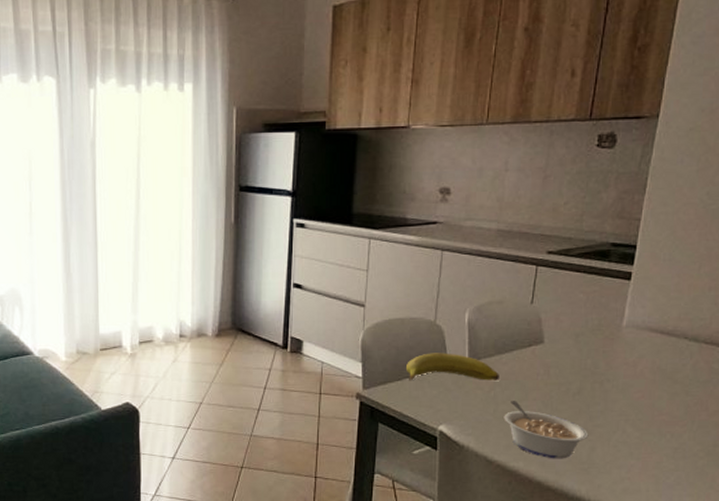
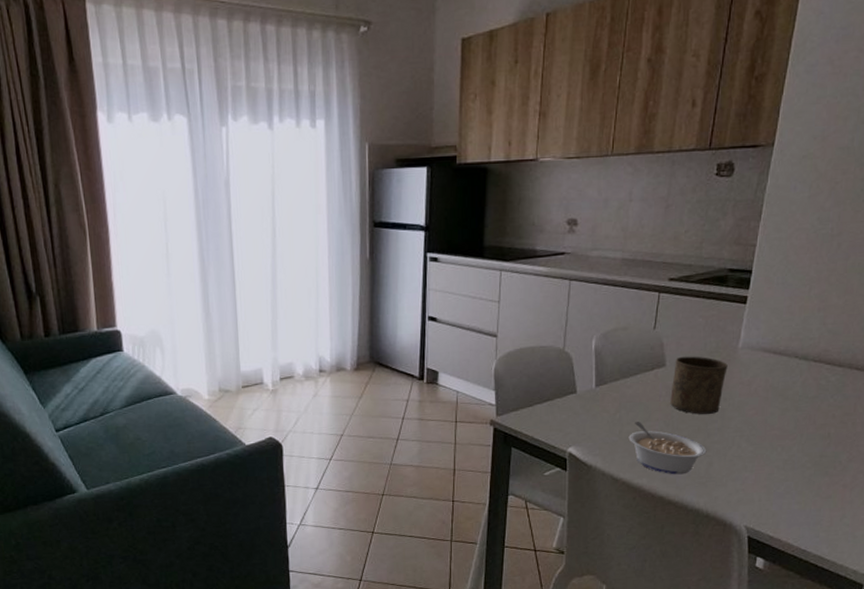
fruit: present [406,353,499,381] -> none [537,378,624,407]
cup: none [549,333,611,395] -> present [670,356,728,414]

